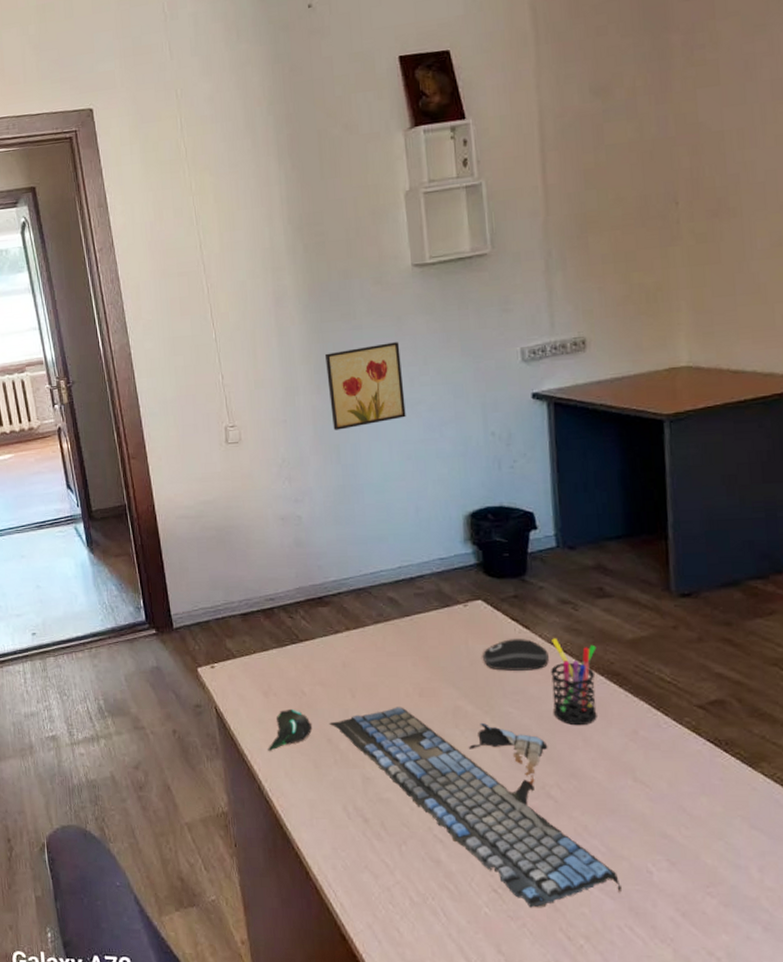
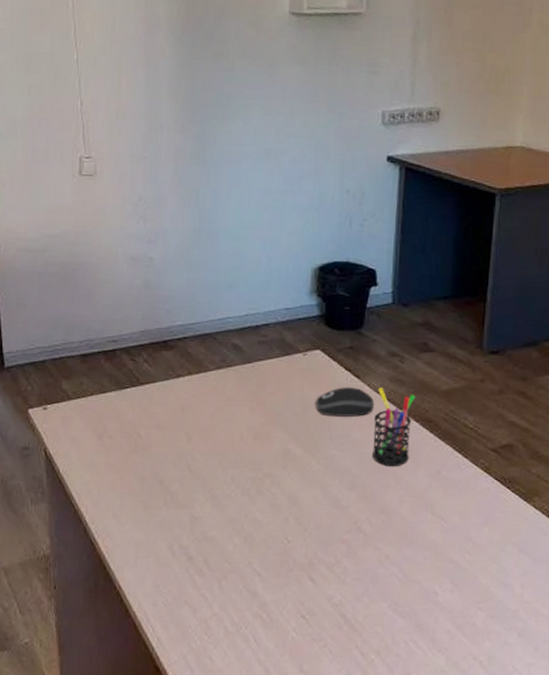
keyboard: present [268,707,622,908] -> none [97,450,411,630]
wall art: present [325,342,406,430] -> none [193,89,269,173]

